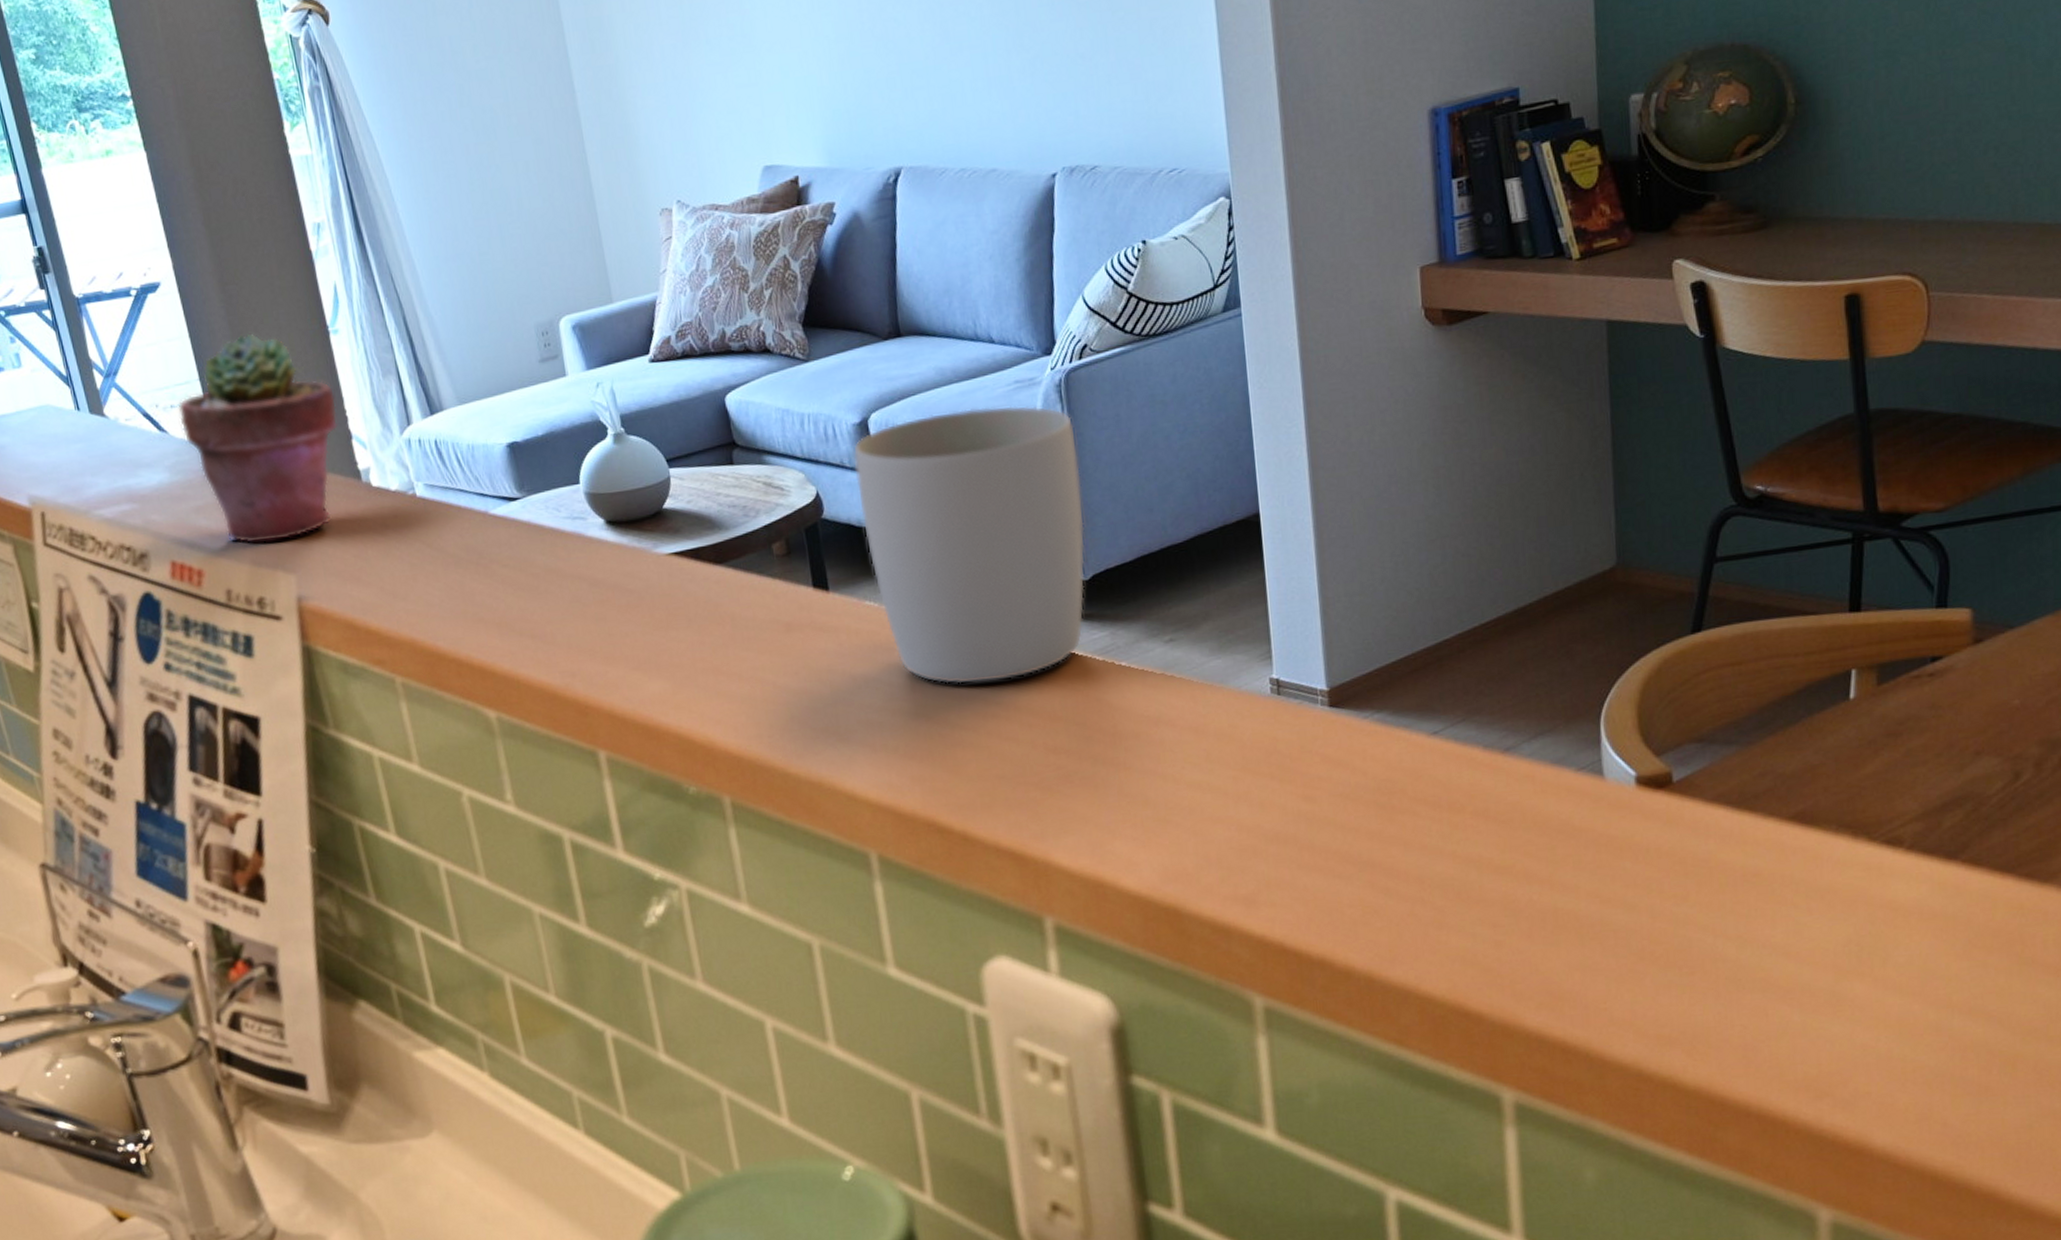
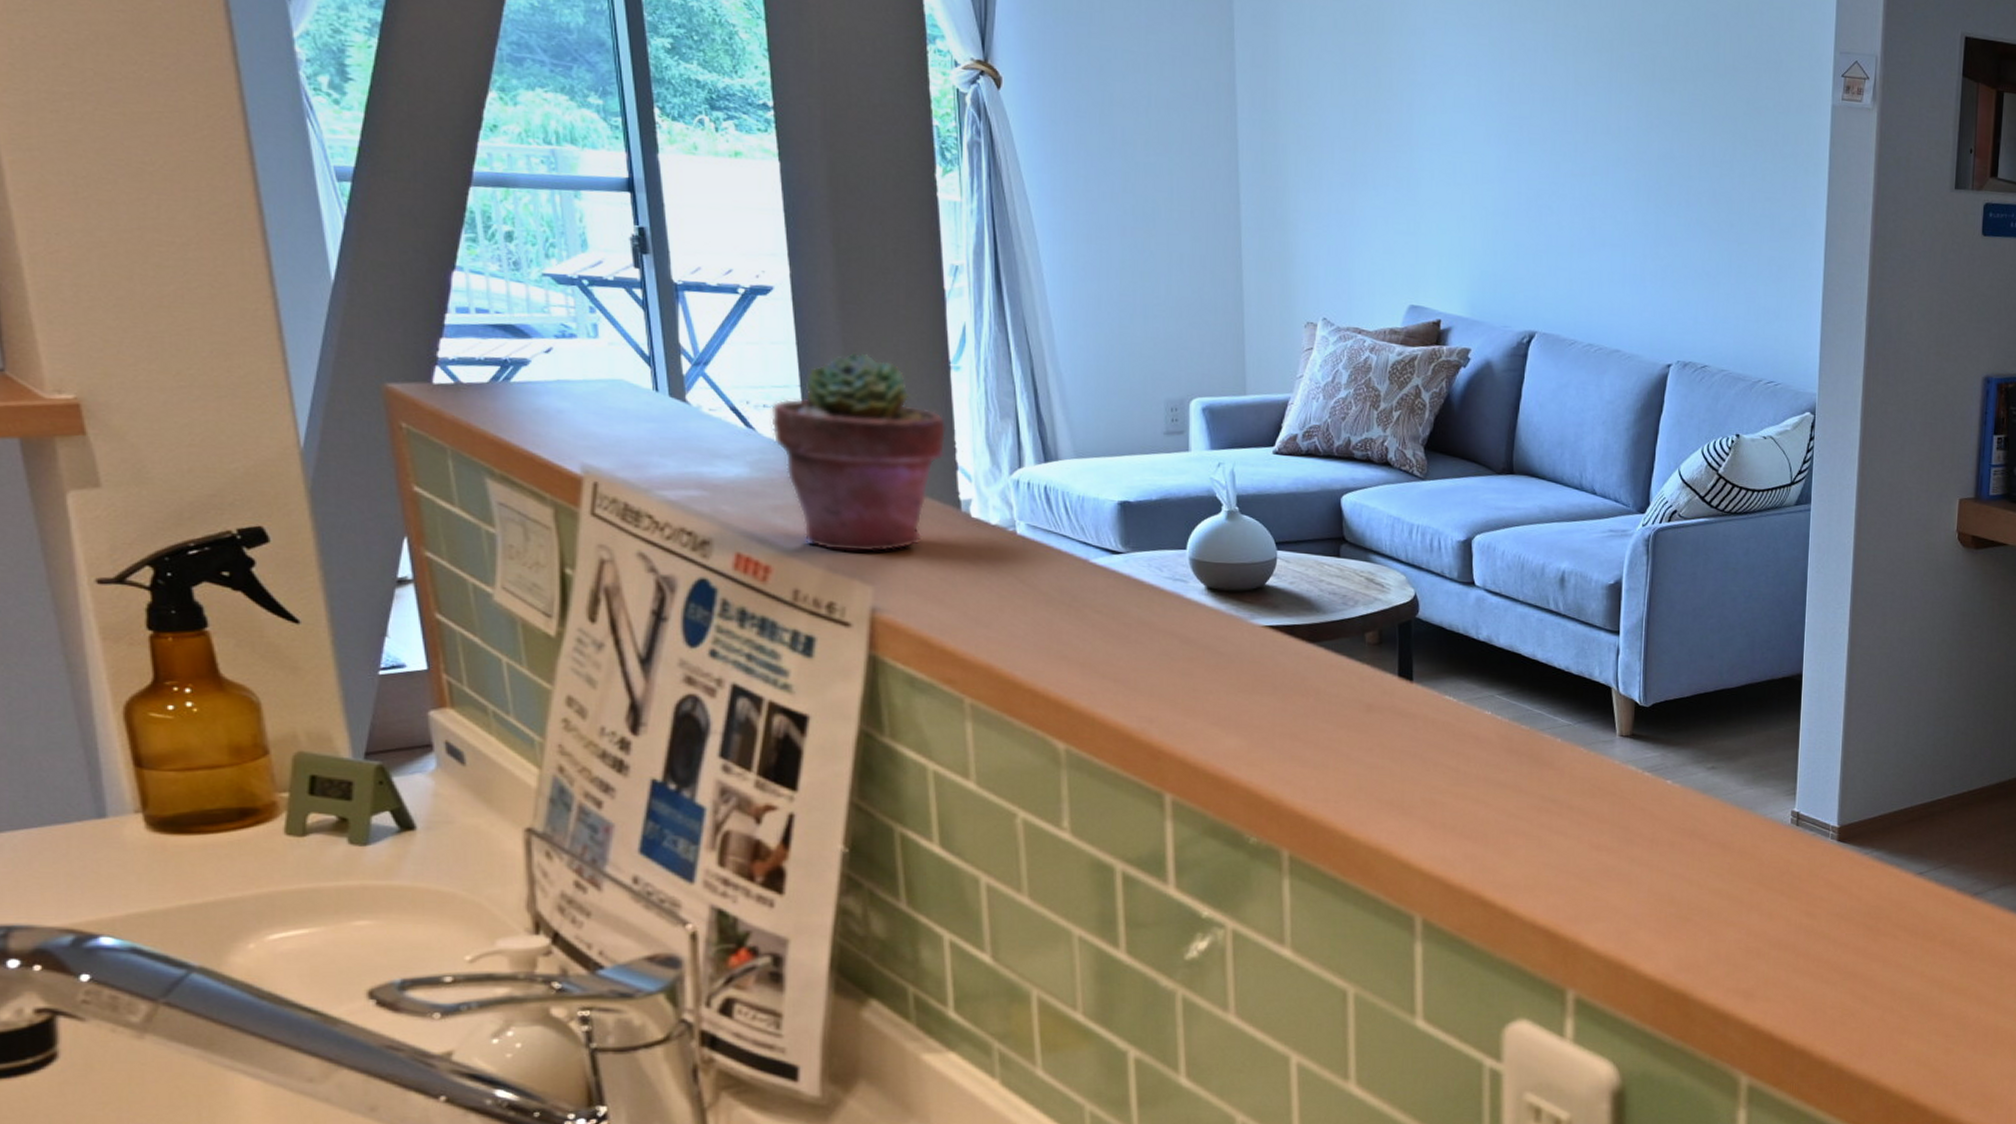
mug: present [853,405,1085,684] -> none [1453,545,1656,782]

